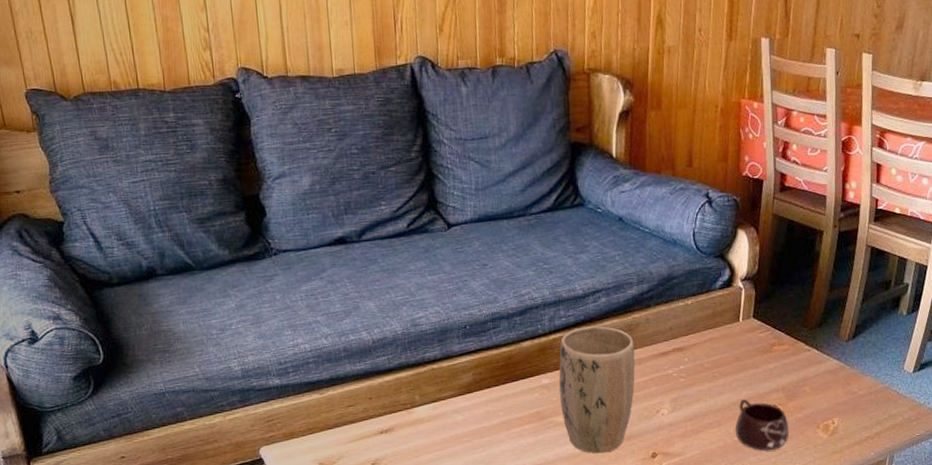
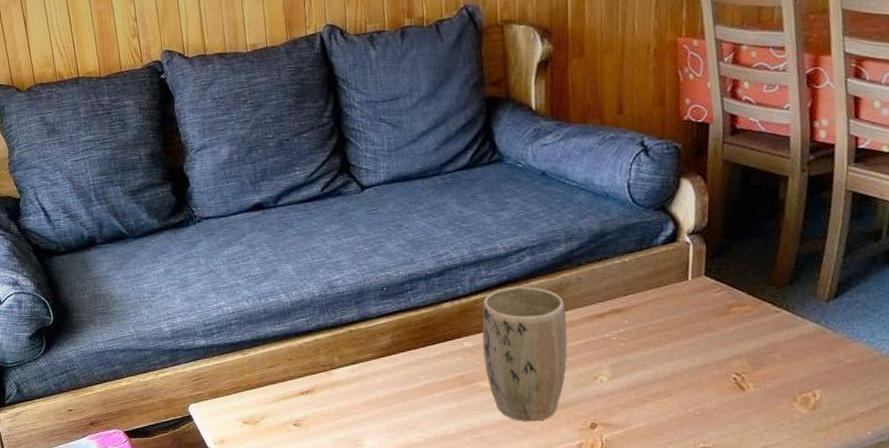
mug: present [736,399,790,451] -> none [689,366,758,425]

